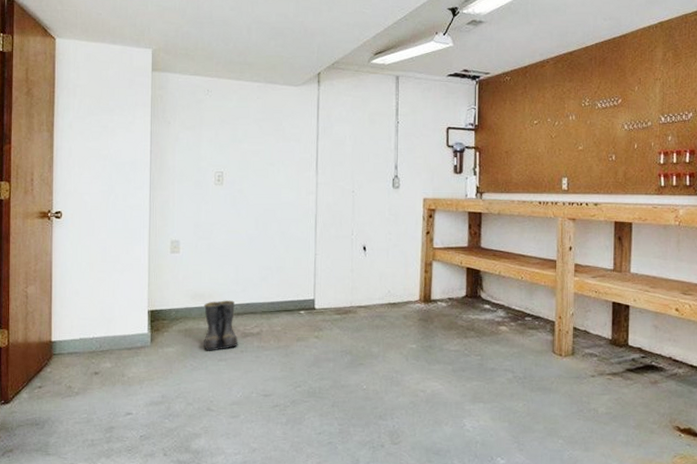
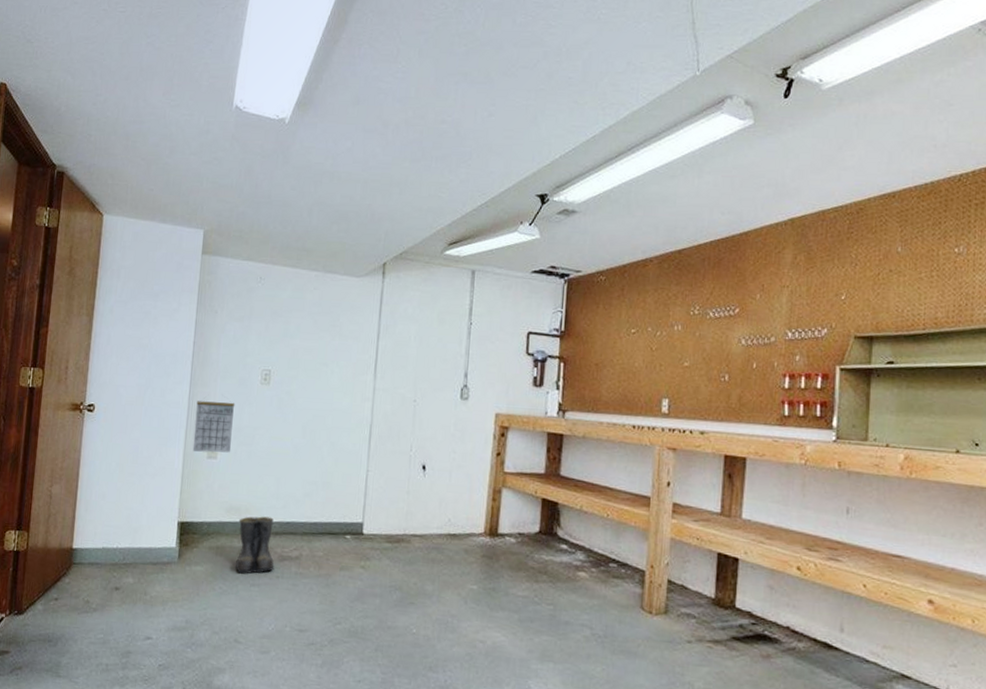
calendar: none [156,202,193,249] -> present [192,401,235,453]

